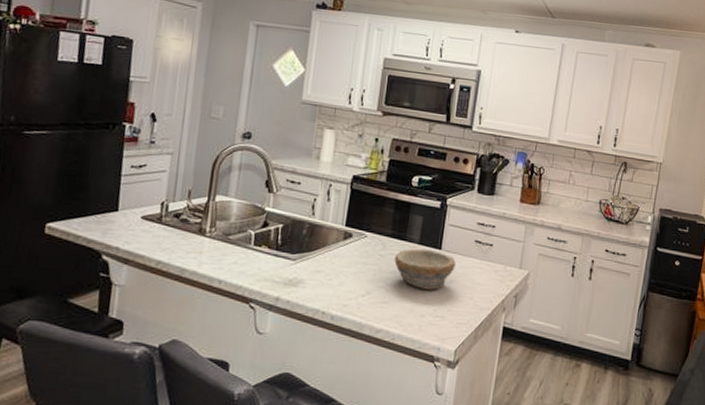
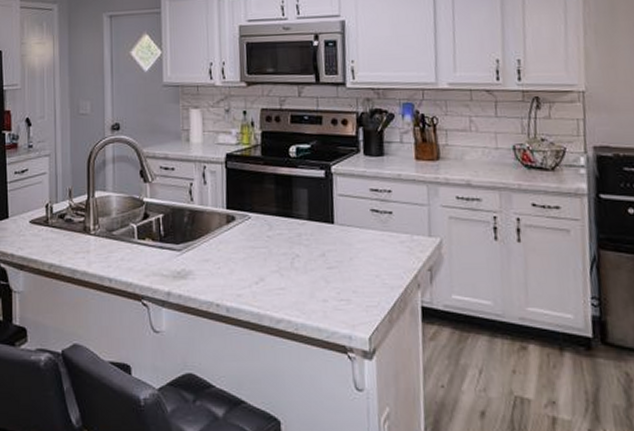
bowl: present [394,248,456,290] -> none [284,224,353,270]

